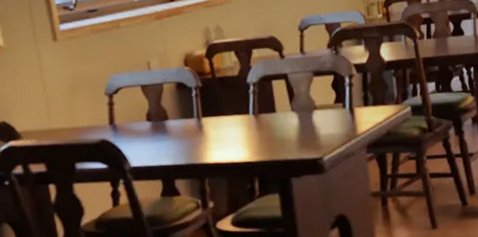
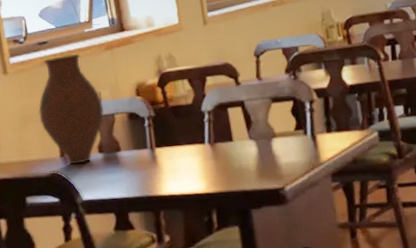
vase: none [88,22,152,132] -> present [39,54,104,165]

